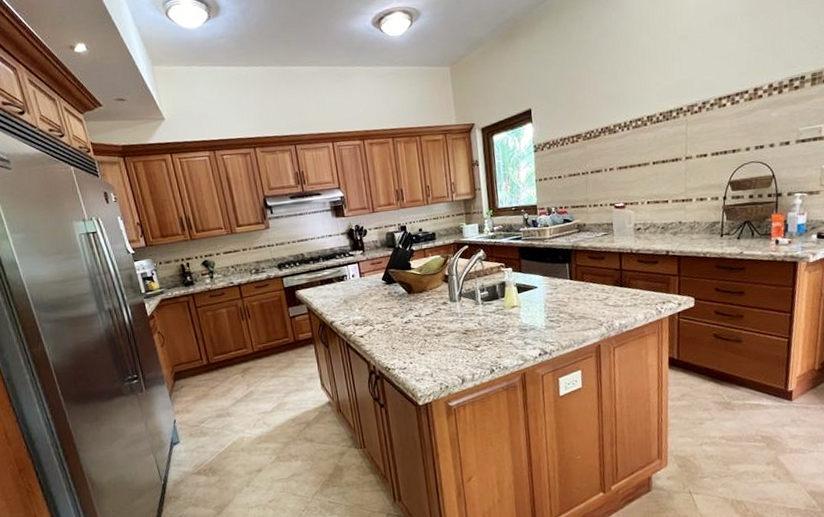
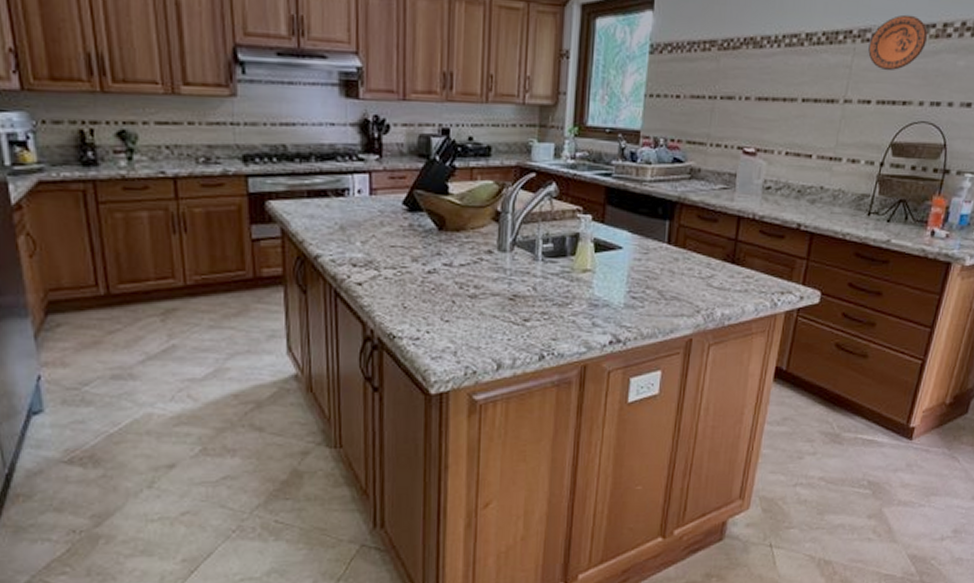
decorative plate: none [697,88,743,131] -> present [868,14,927,71]

